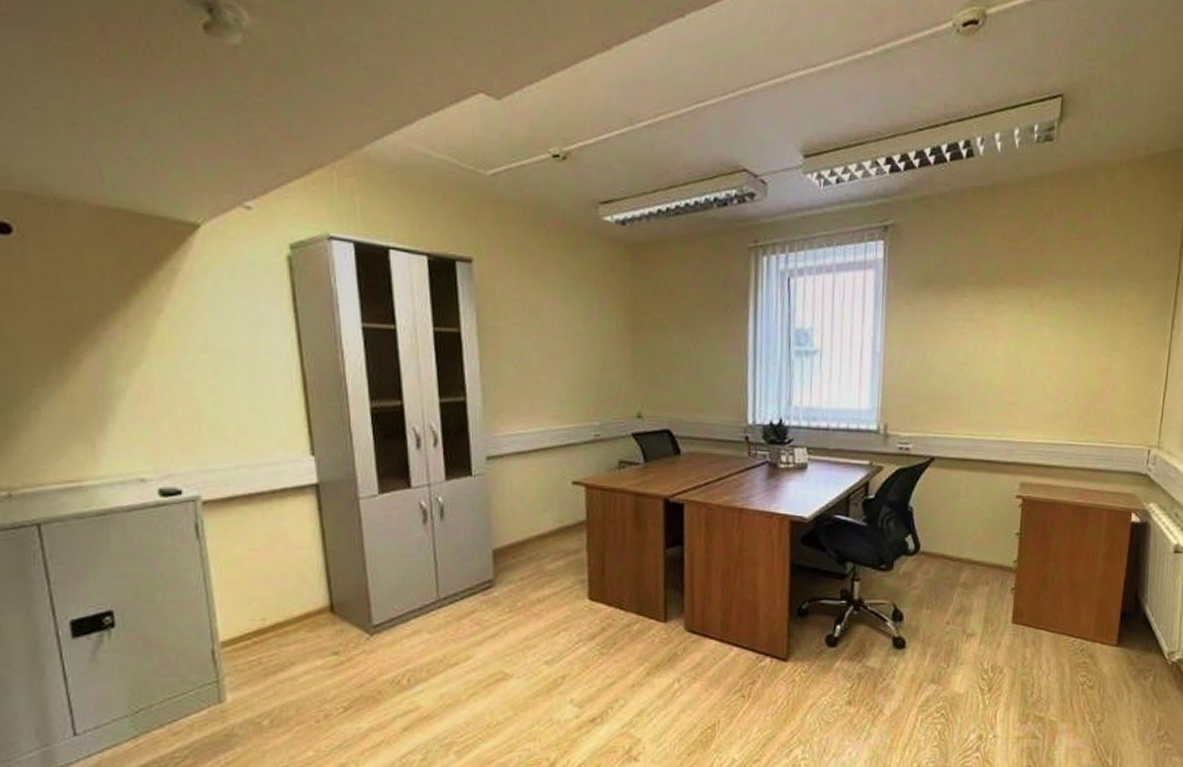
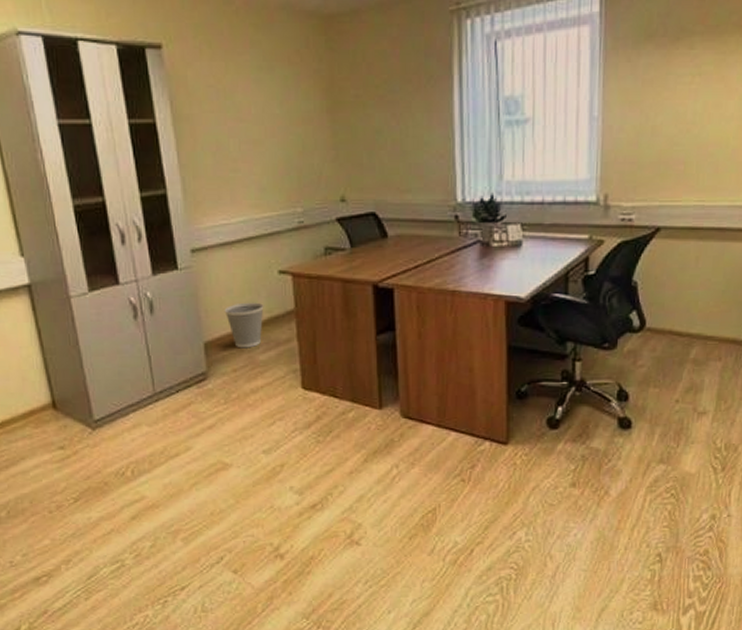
wastebasket: none [515,511,556,557] -> present [224,302,264,348]

